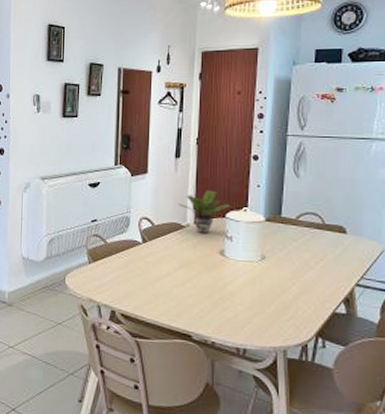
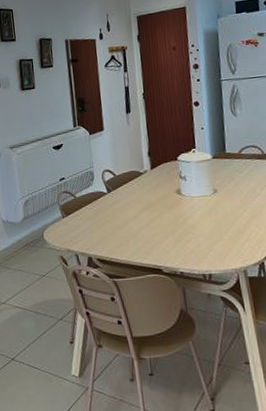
potted plant: present [178,190,231,234] -> none [134,138,181,178]

